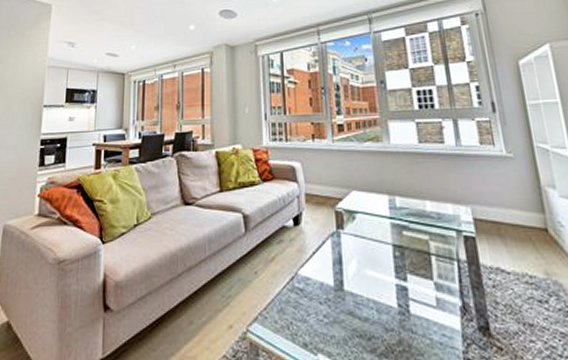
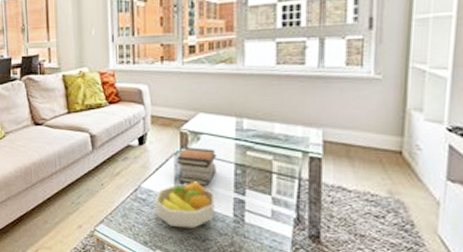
fruit bowl: none [312,266,378,324] -> present [154,181,215,228]
book stack: none [333,228,375,271] -> present [177,147,216,186]

